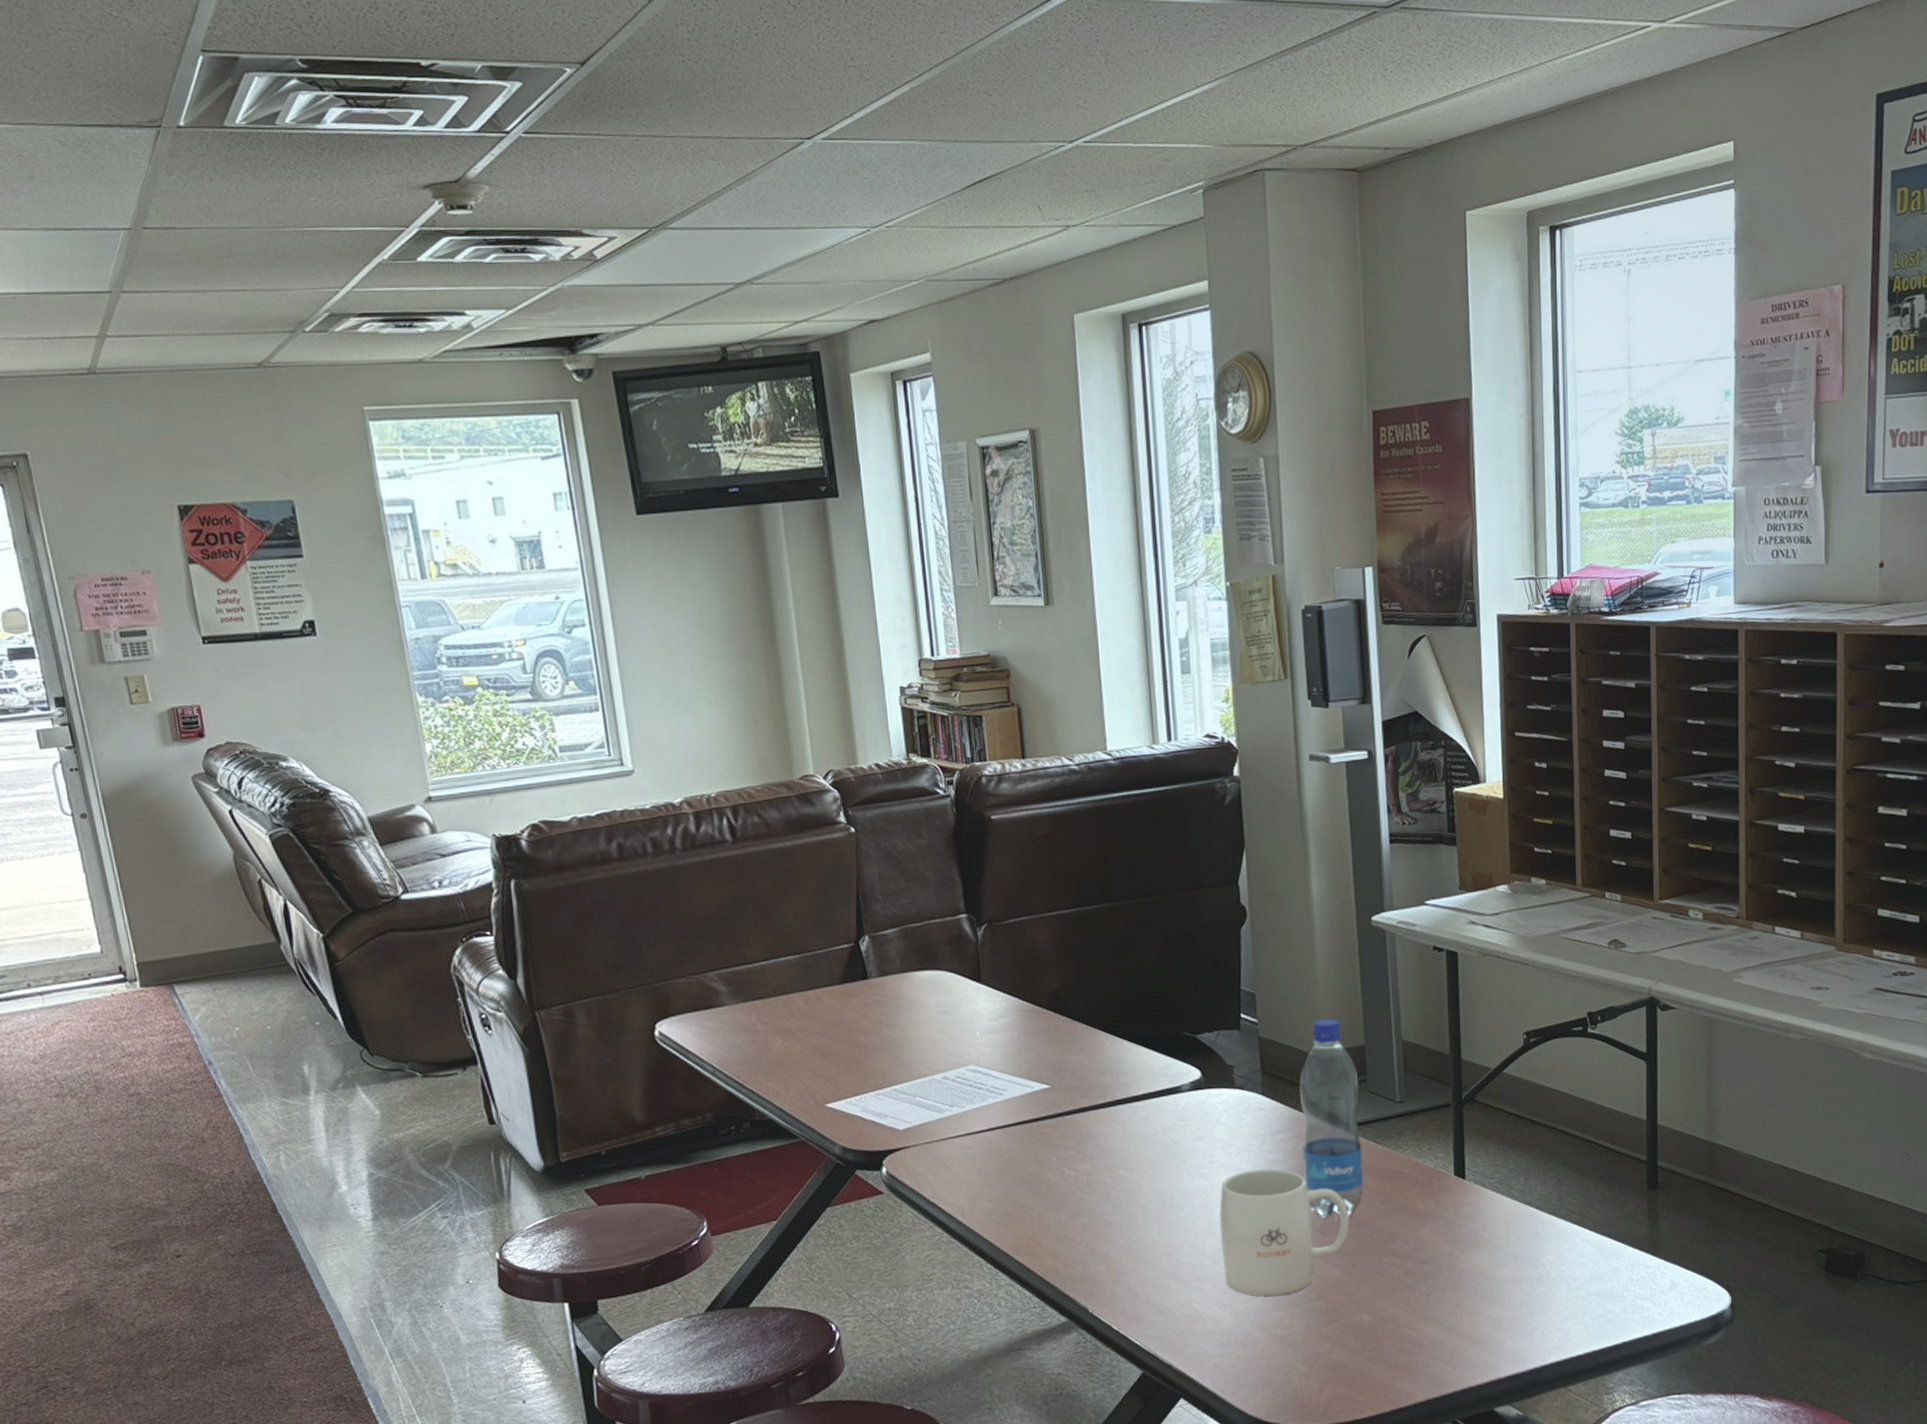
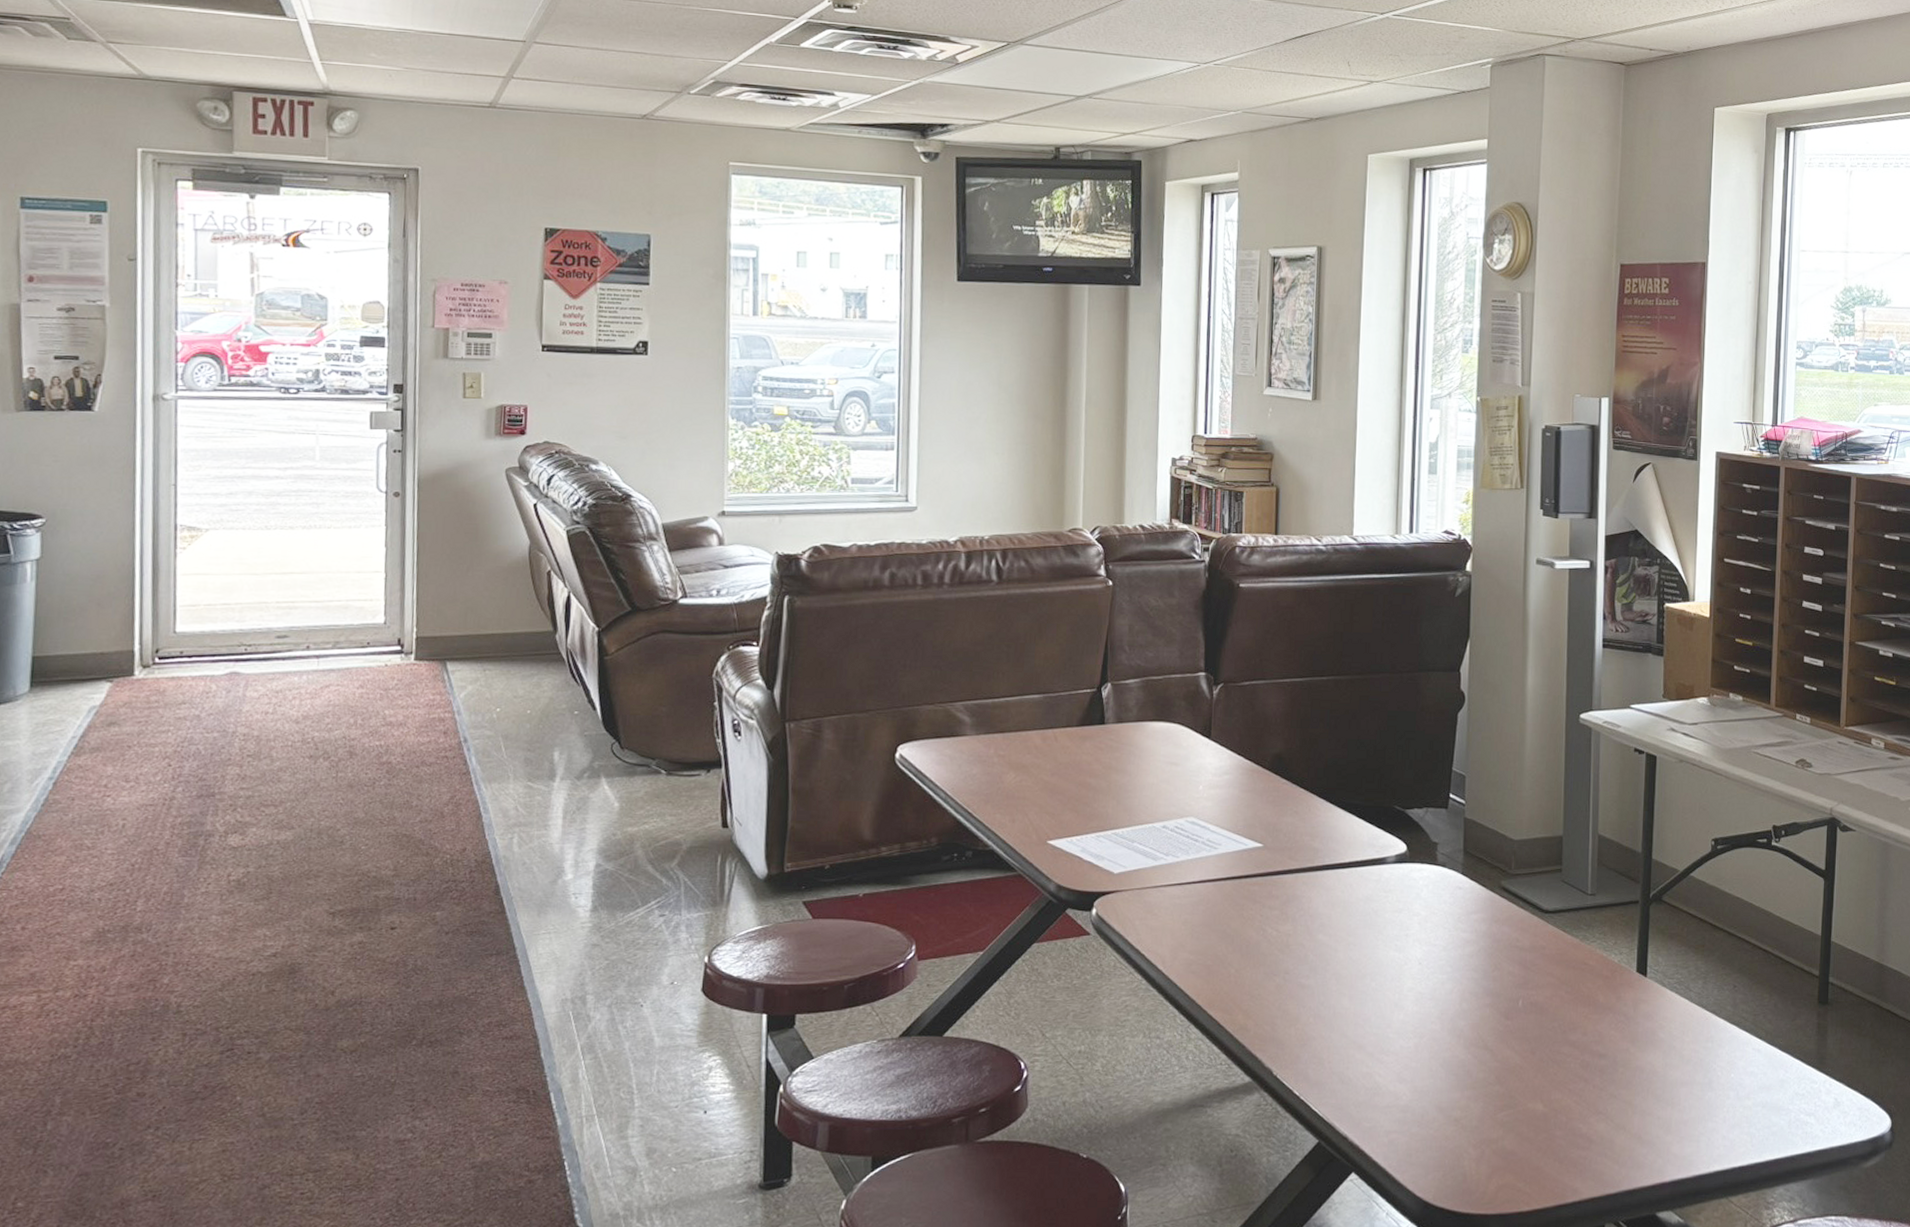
mug: present [1219,1168,1349,1297] -> none [1407,947,1533,1076]
bottle: present [1299,1019,1364,1218] -> none [1493,807,1554,1003]

